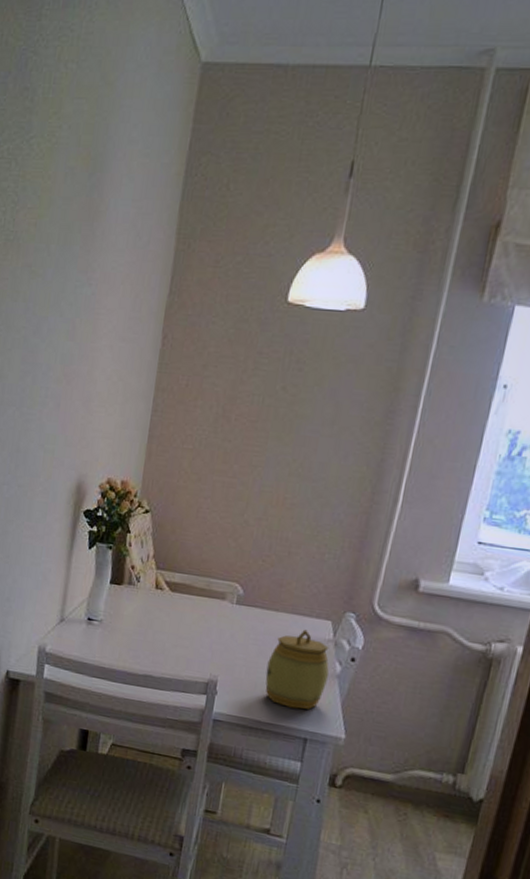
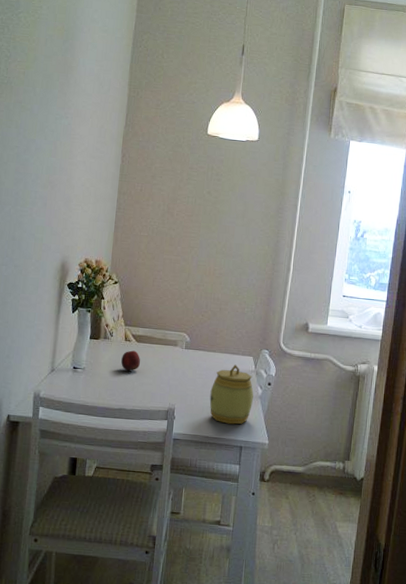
apple: none [149,601,175,630] -> present [121,350,141,372]

